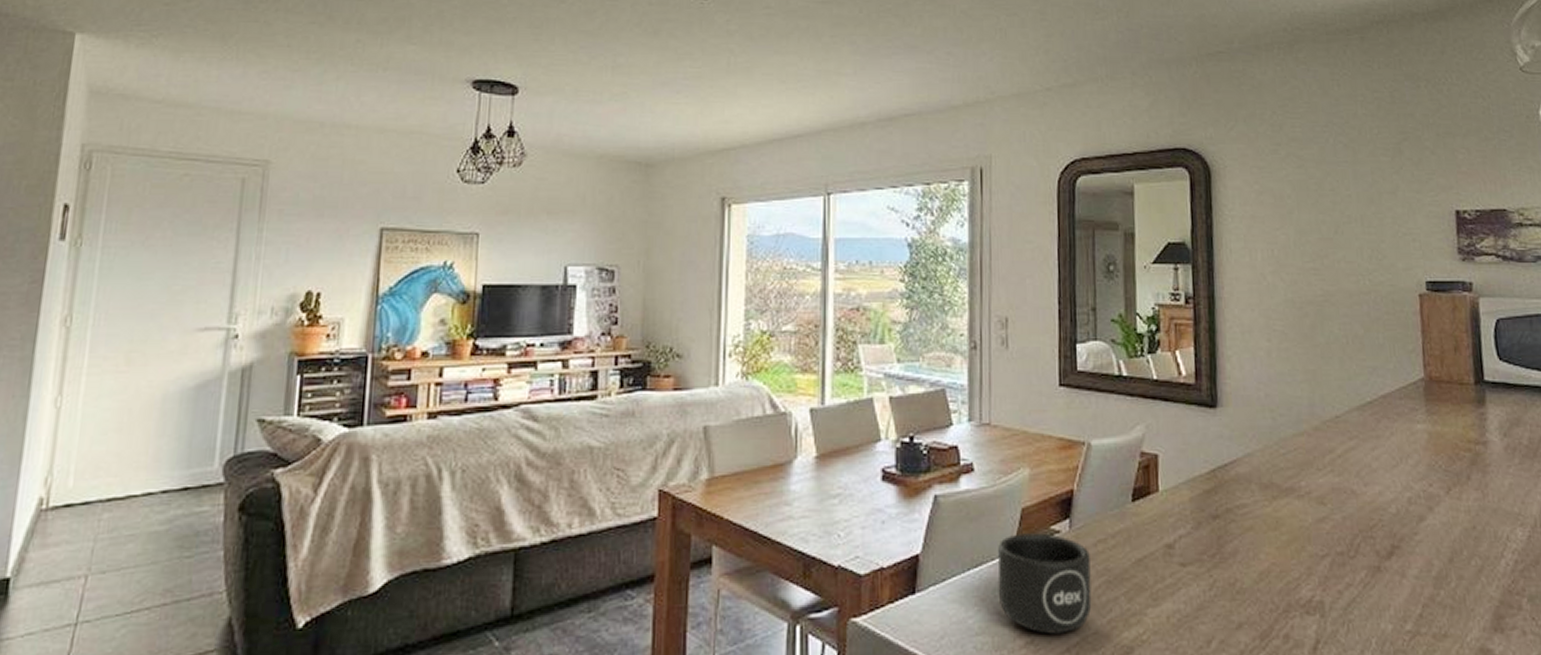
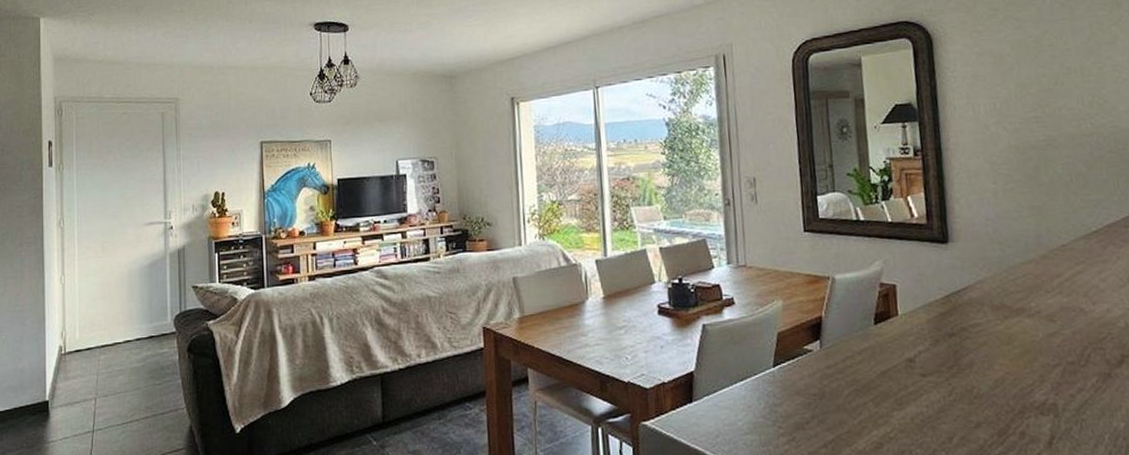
mug: present [997,533,1092,634] -> none [759,352,844,433]

